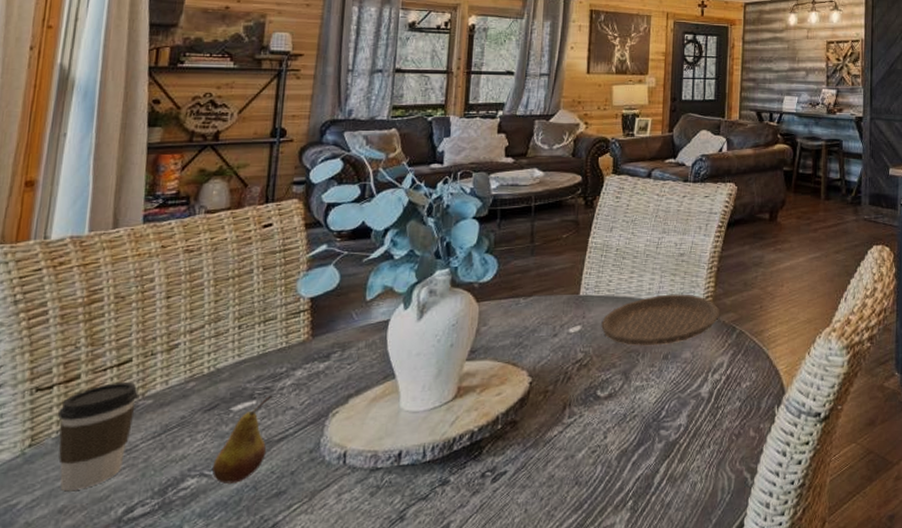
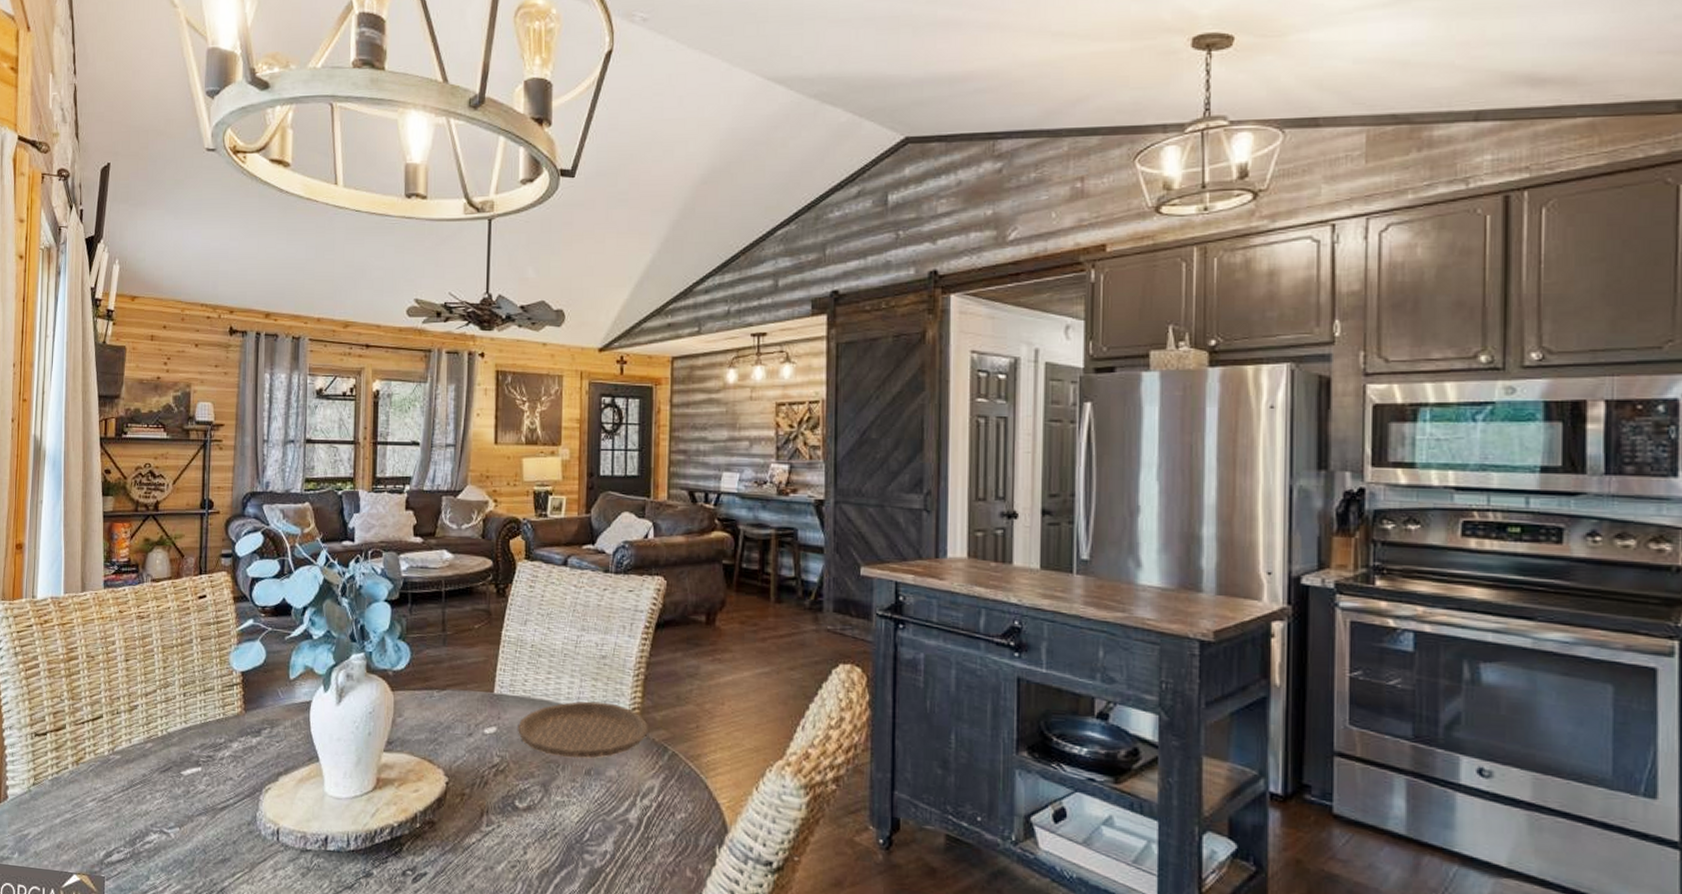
coffee cup: present [58,381,139,492] -> none [52,735,109,830]
fruit: present [212,395,273,484] -> none [170,764,215,844]

